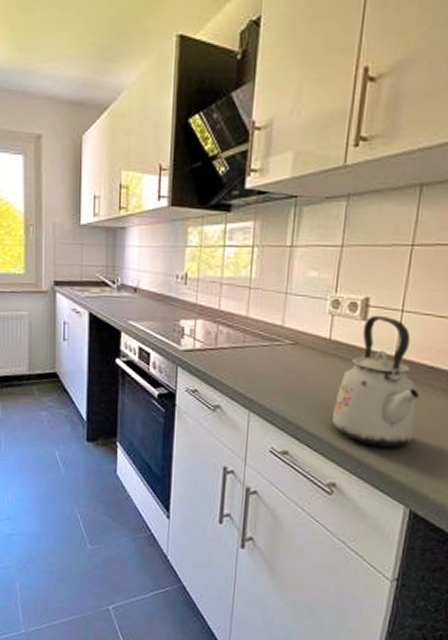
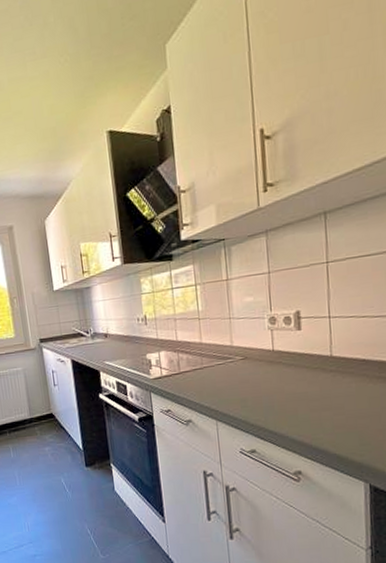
kettle: present [331,316,420,448] -> none [287,324,361,434]

